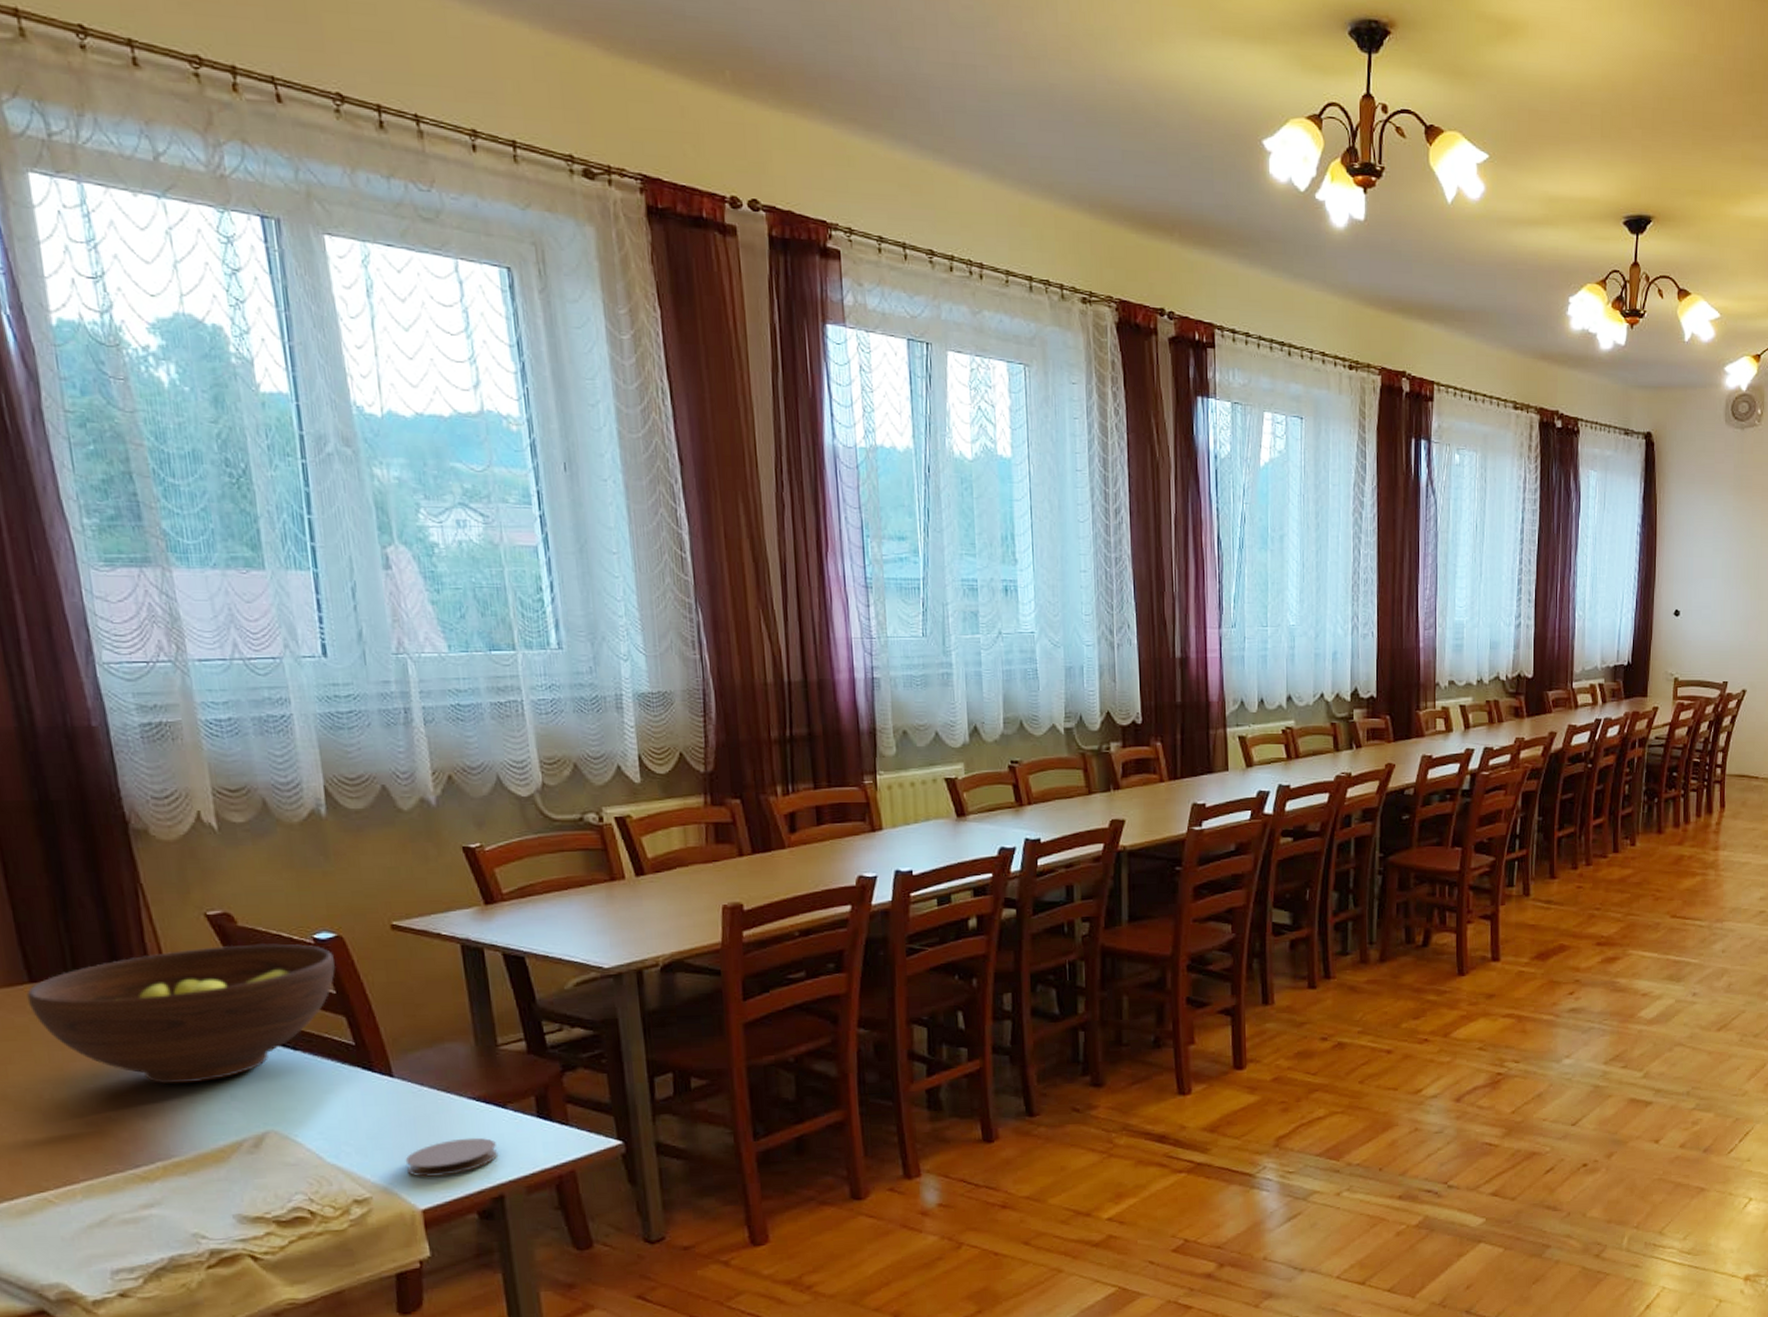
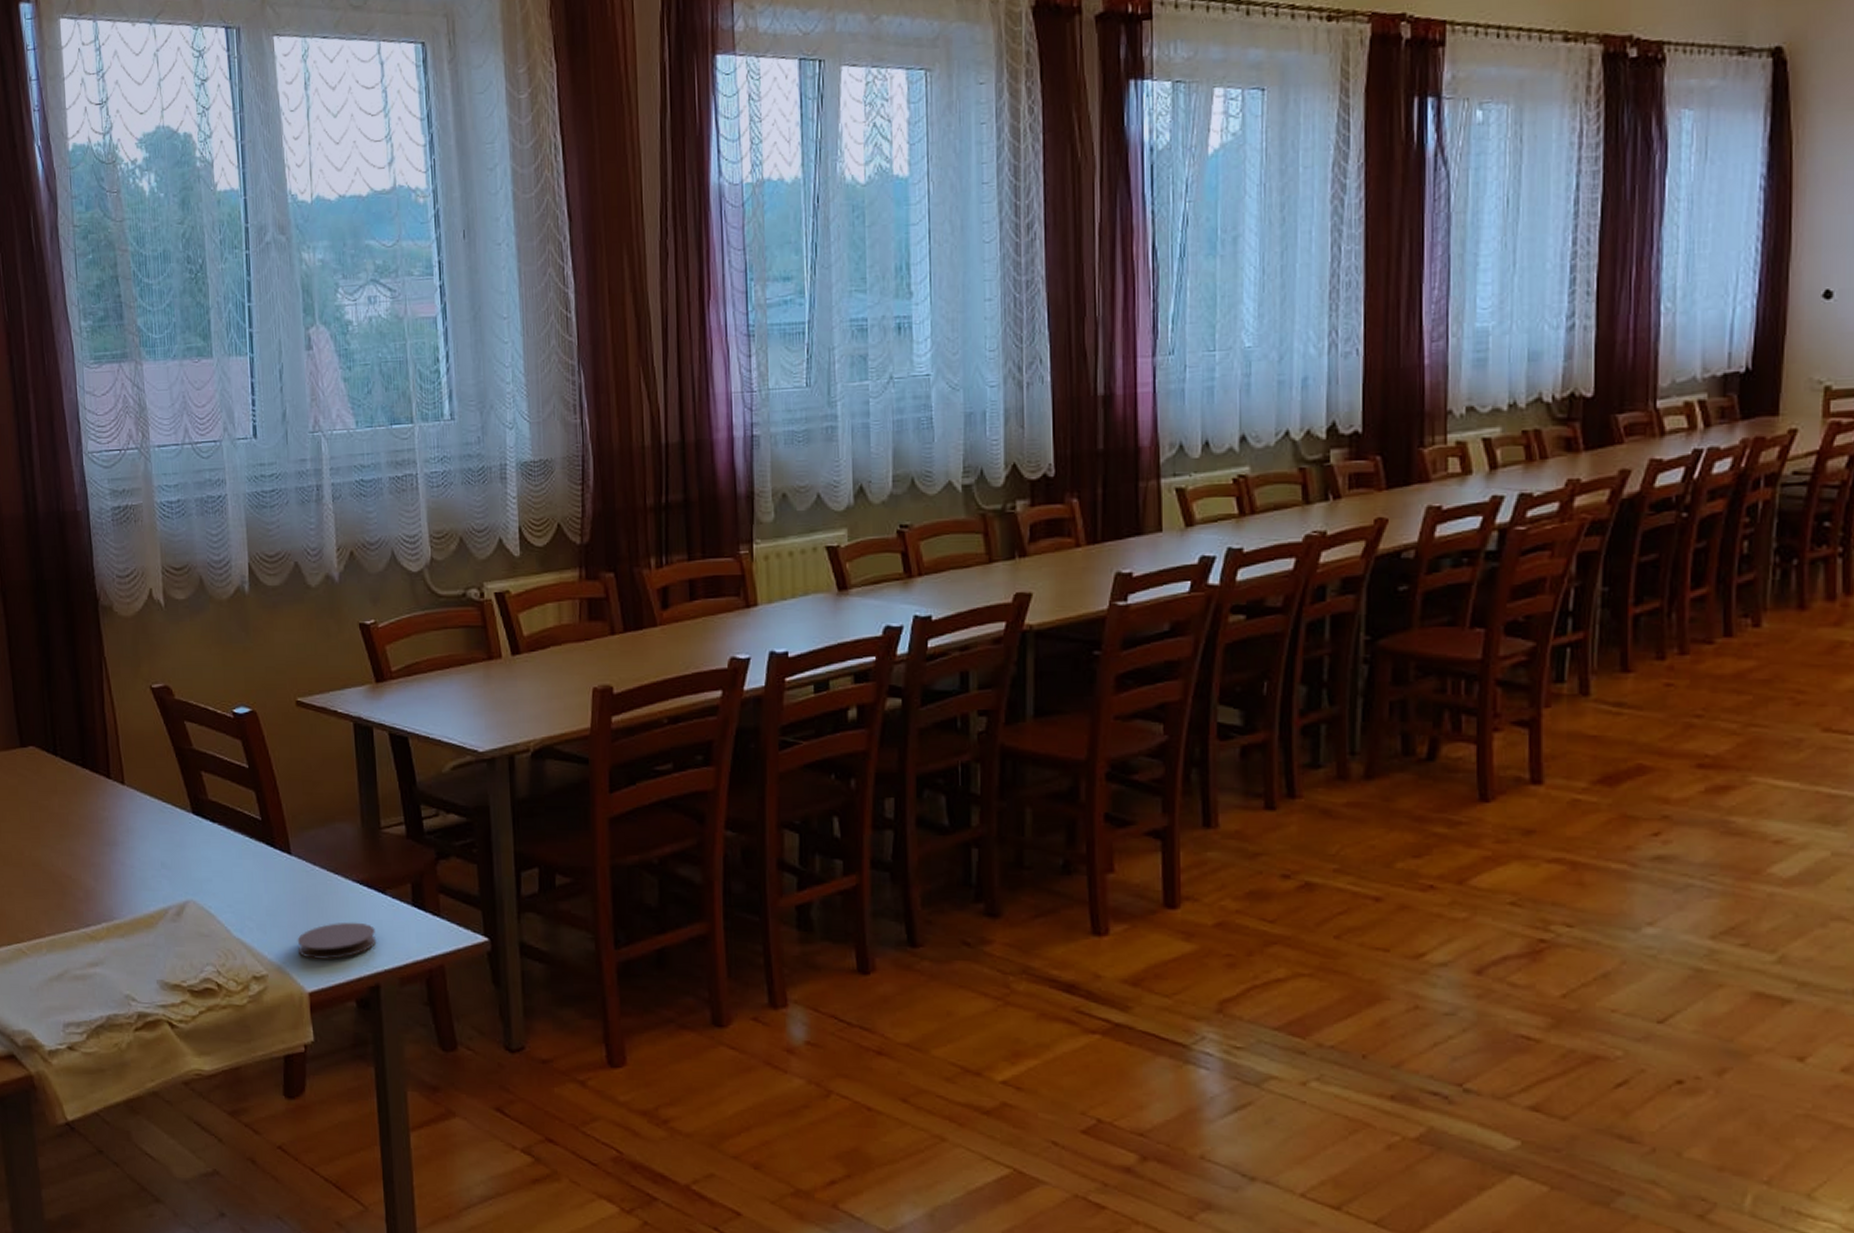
fruit bowl: present [26,943,336,1085] -> none [18,717,250,849]

